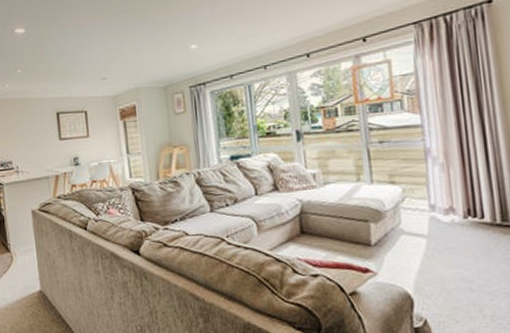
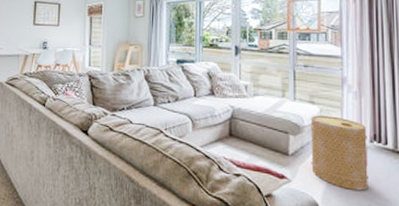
basket: none [392,194,466,274] -> present [310,115,369,191]

